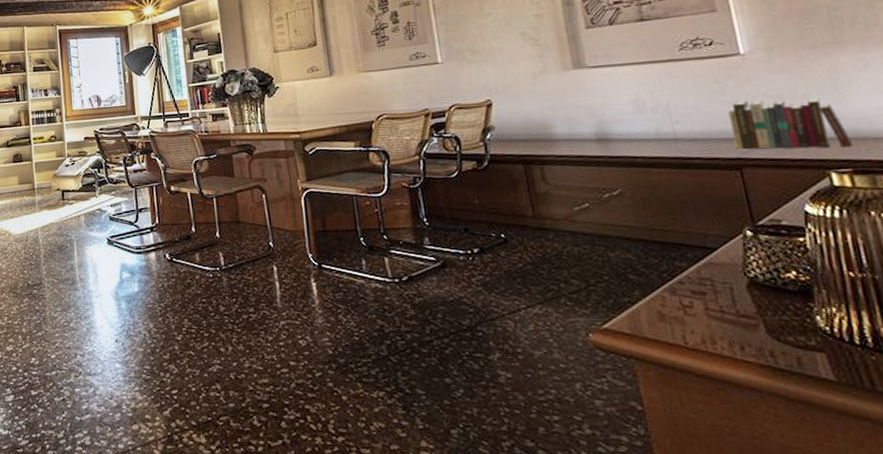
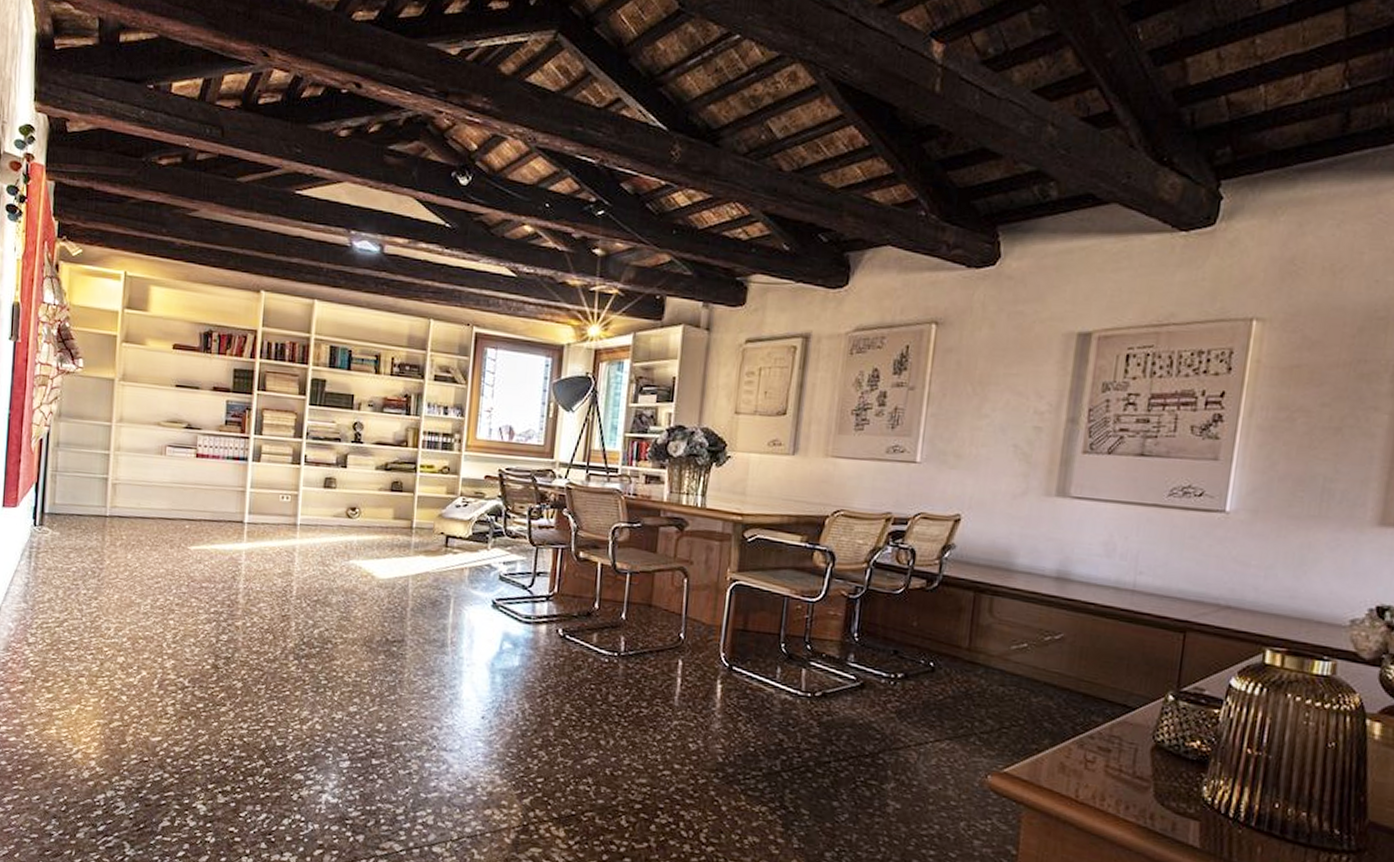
books: present [728,98,852,149] -> none [1187,561,1297,627]

